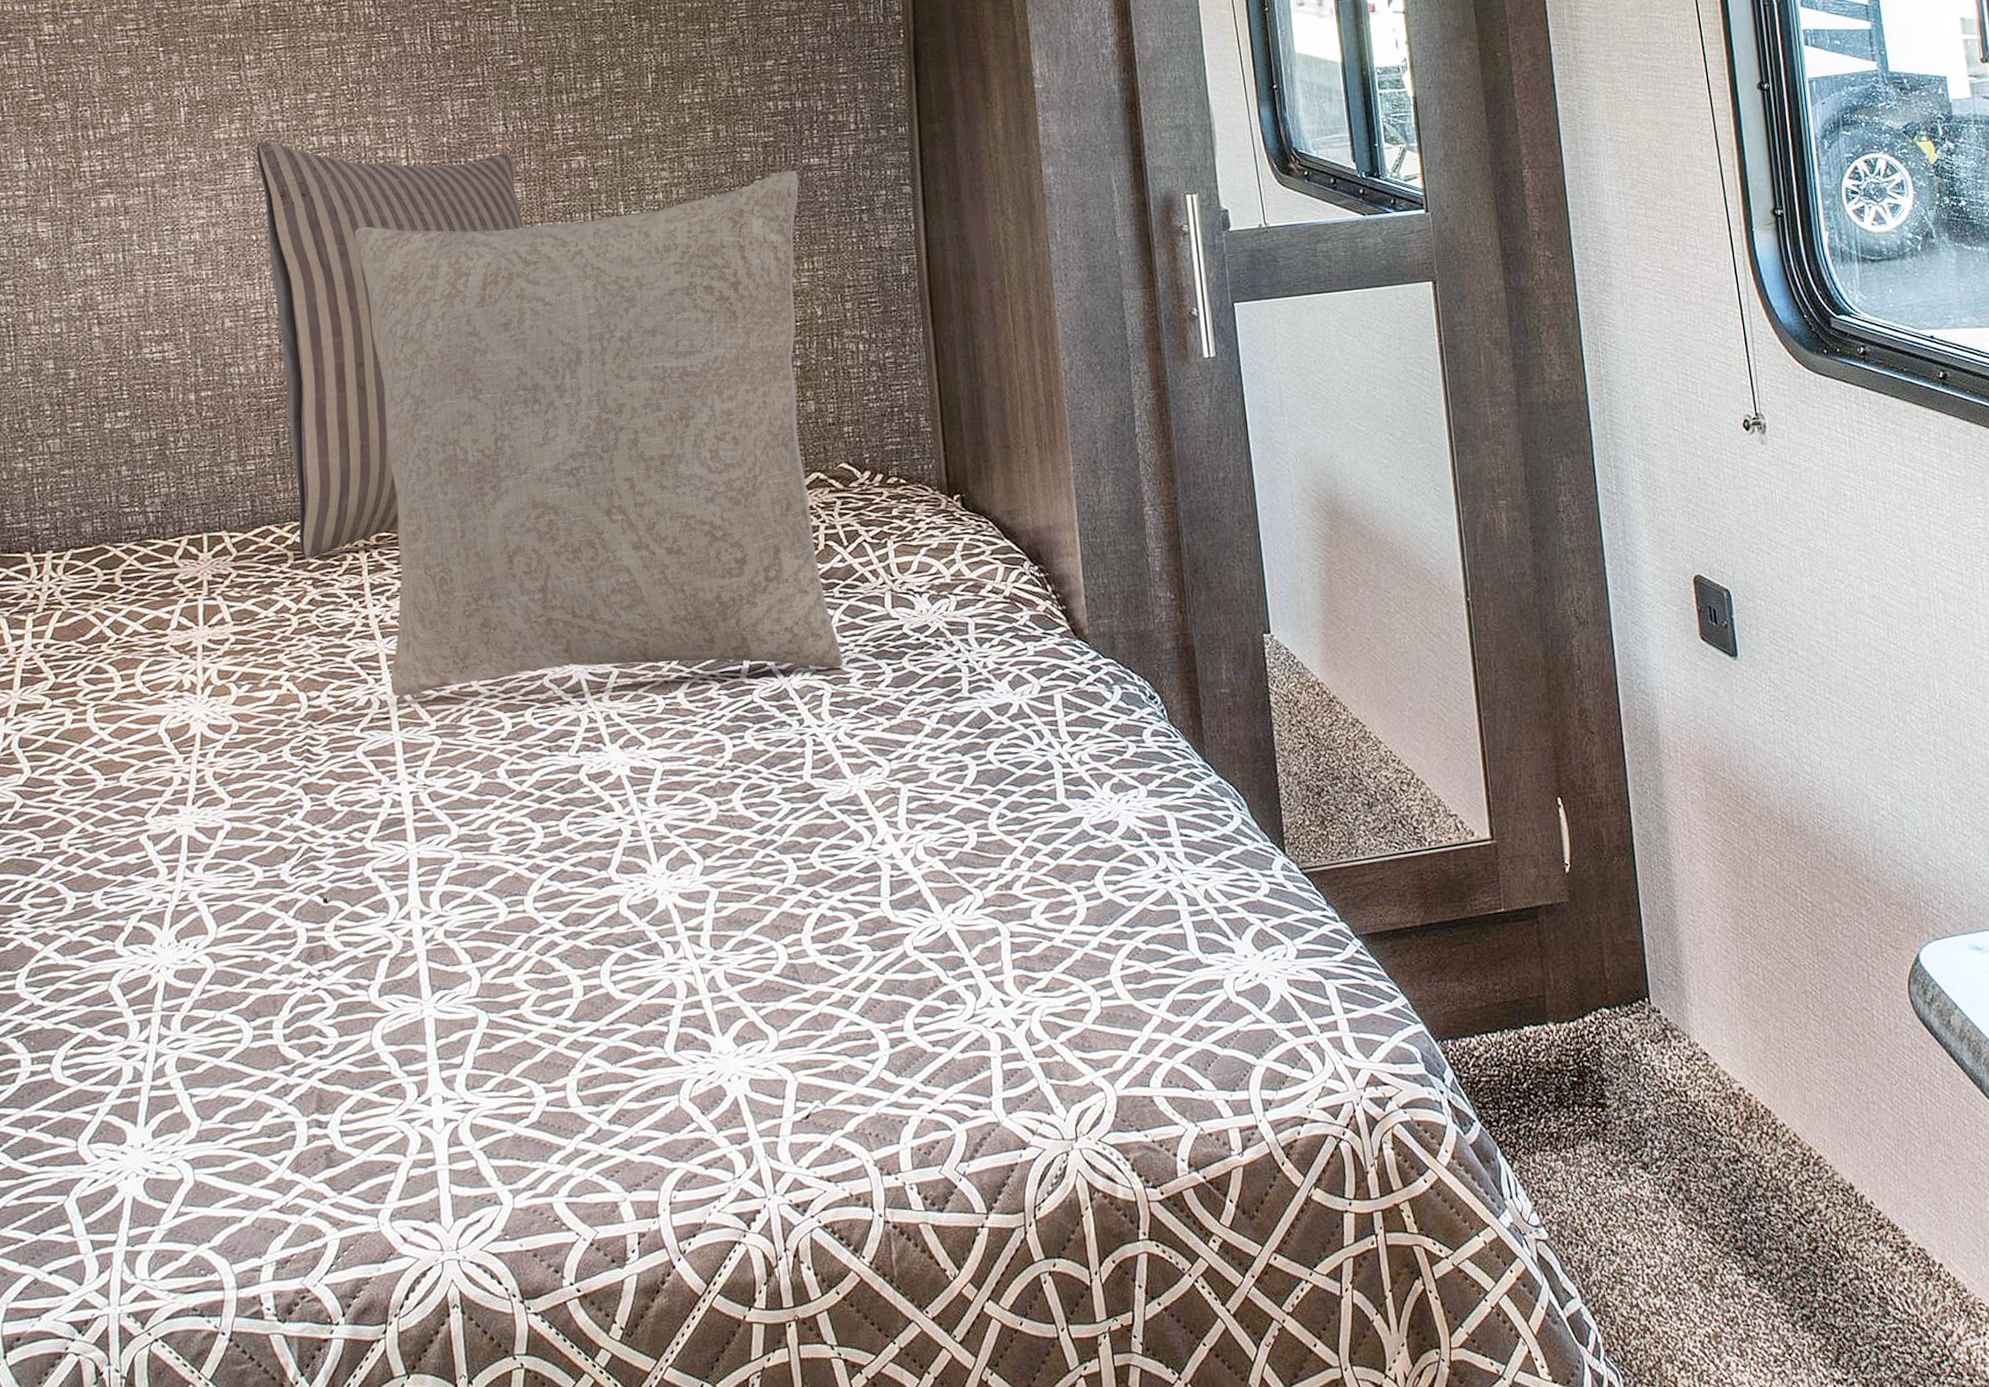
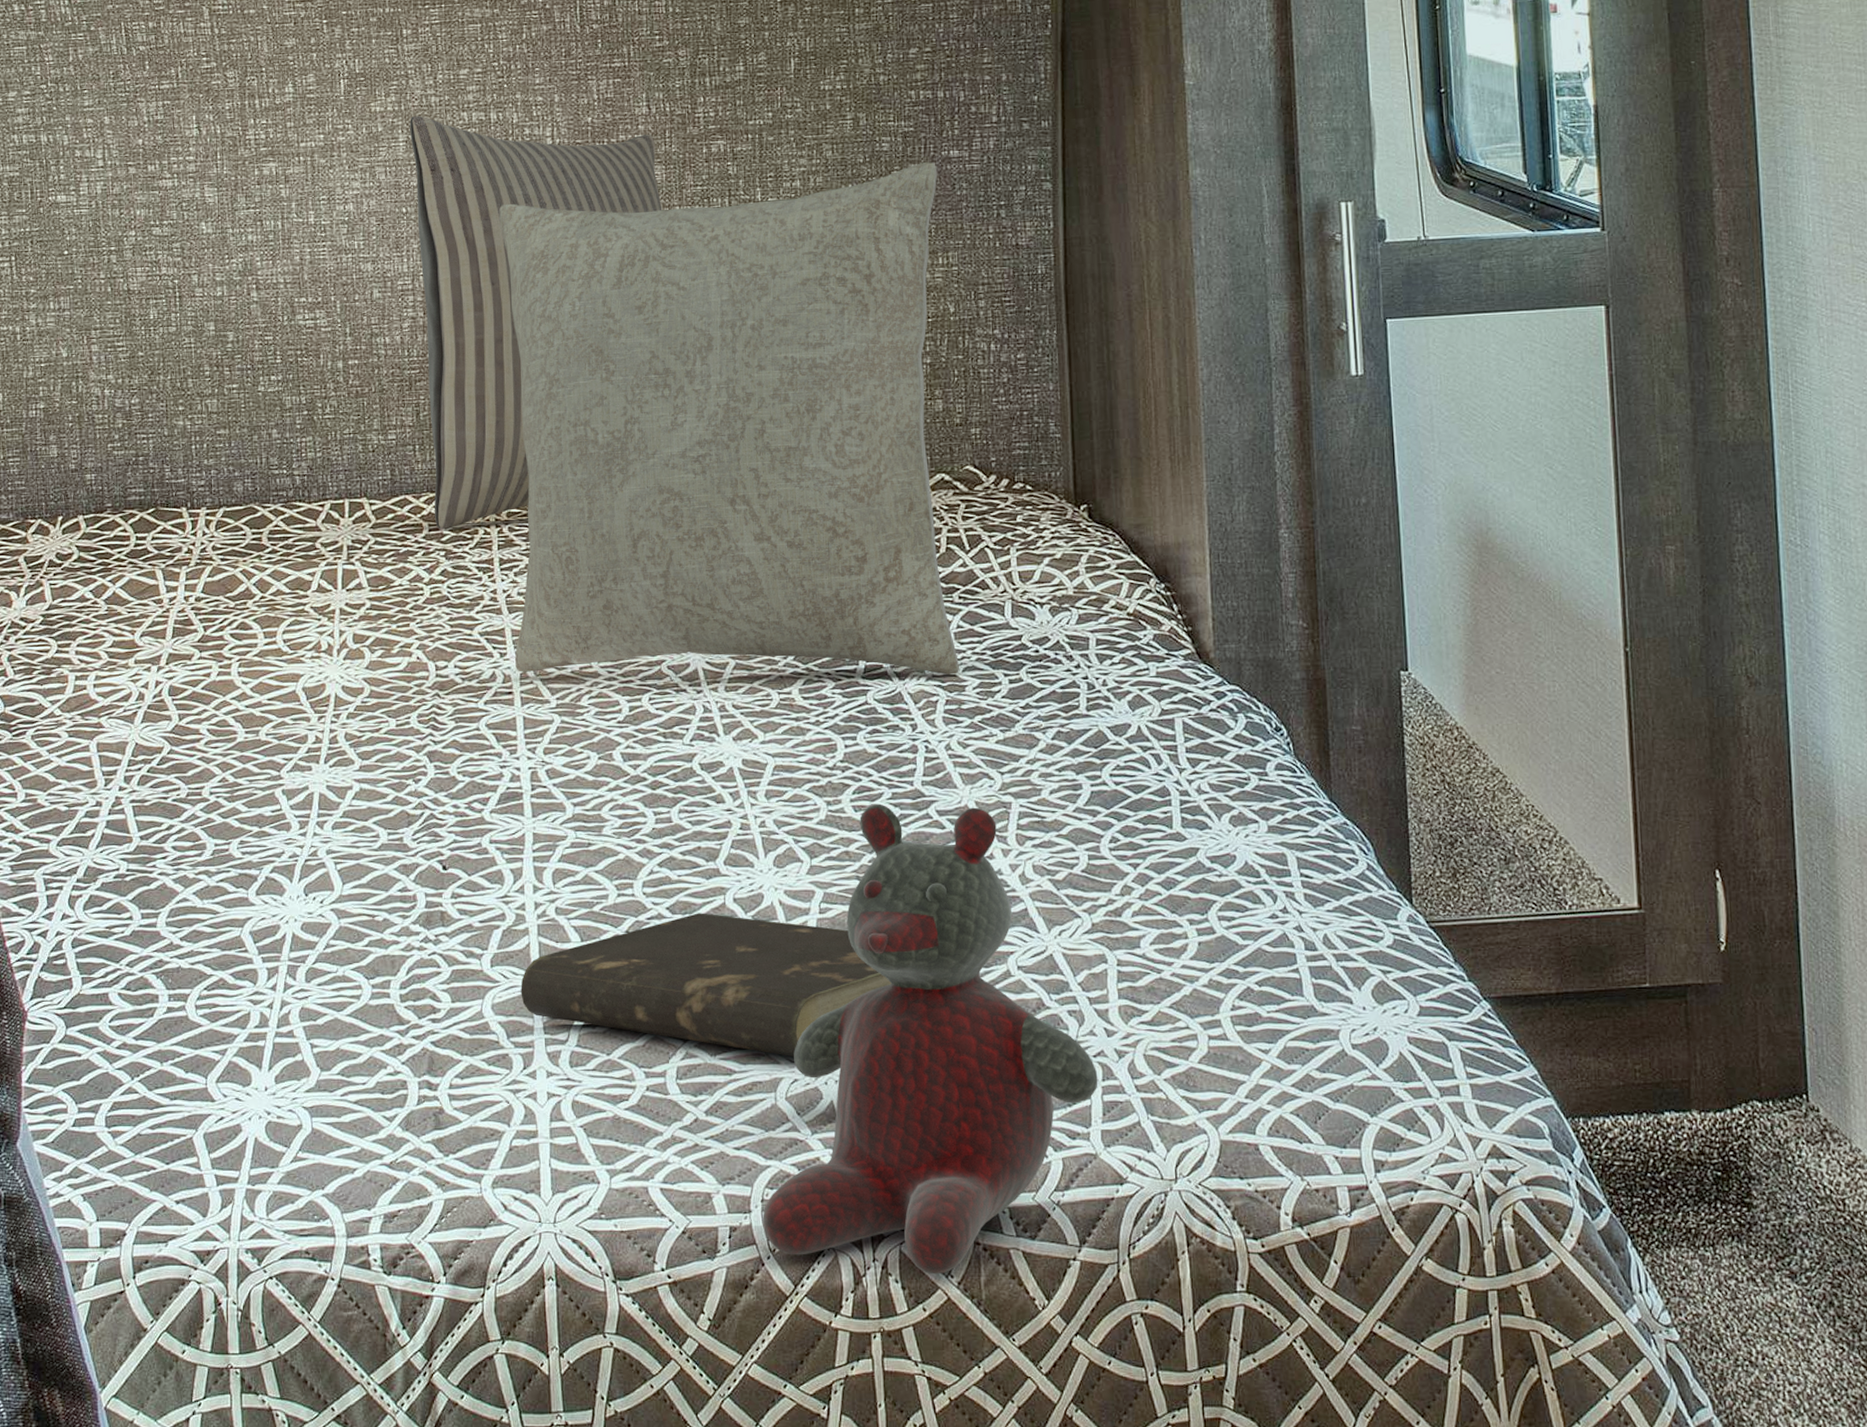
book: none [411,922,791,1058] -> present [520,913,892,1057]
stuffed bear: none [671,795,998,1258] -> present [763,804,1098,1275]

